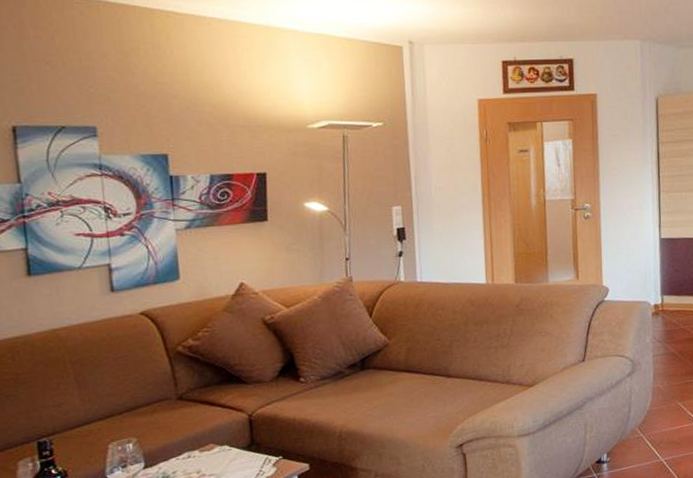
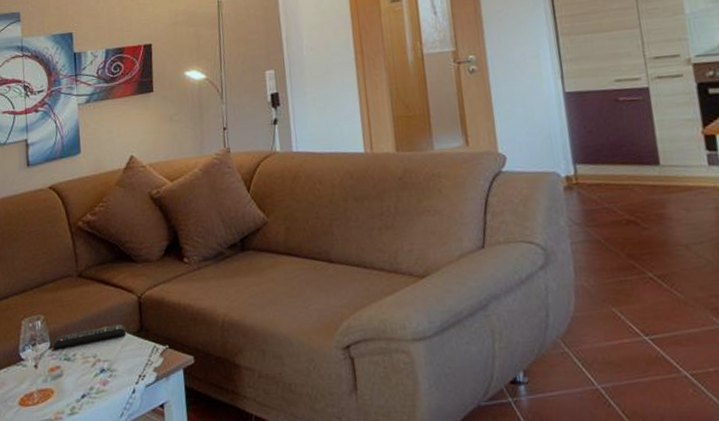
remote control: none [148,441,235,469] -> present [53,324,126,349]

